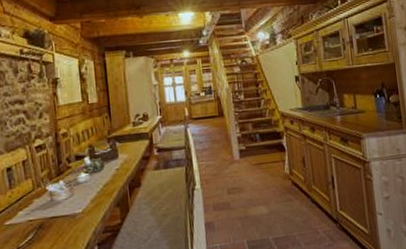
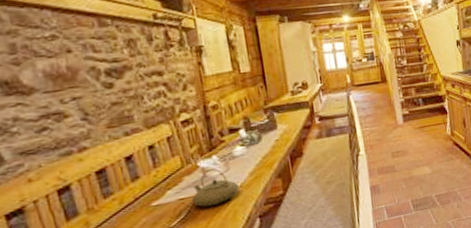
teapot: none [40,192,81,230] -> present [192,168,239,207]

